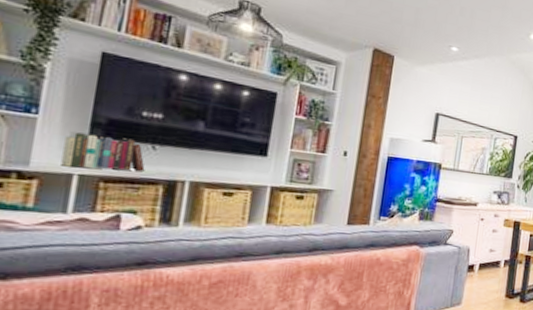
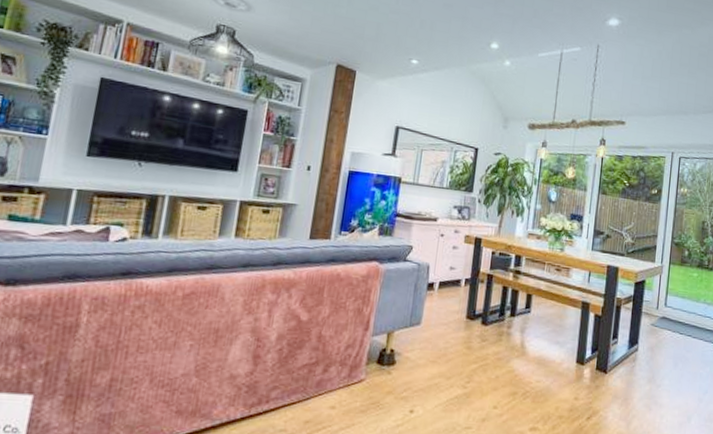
books: present [61,132,145,171] -> none [64,150,132,186]

